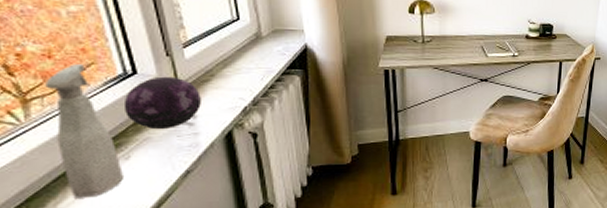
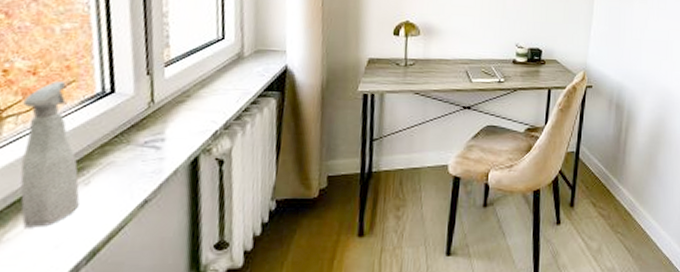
decorative orb: present [123,76,201,129] -> none [94,96,173,152]

